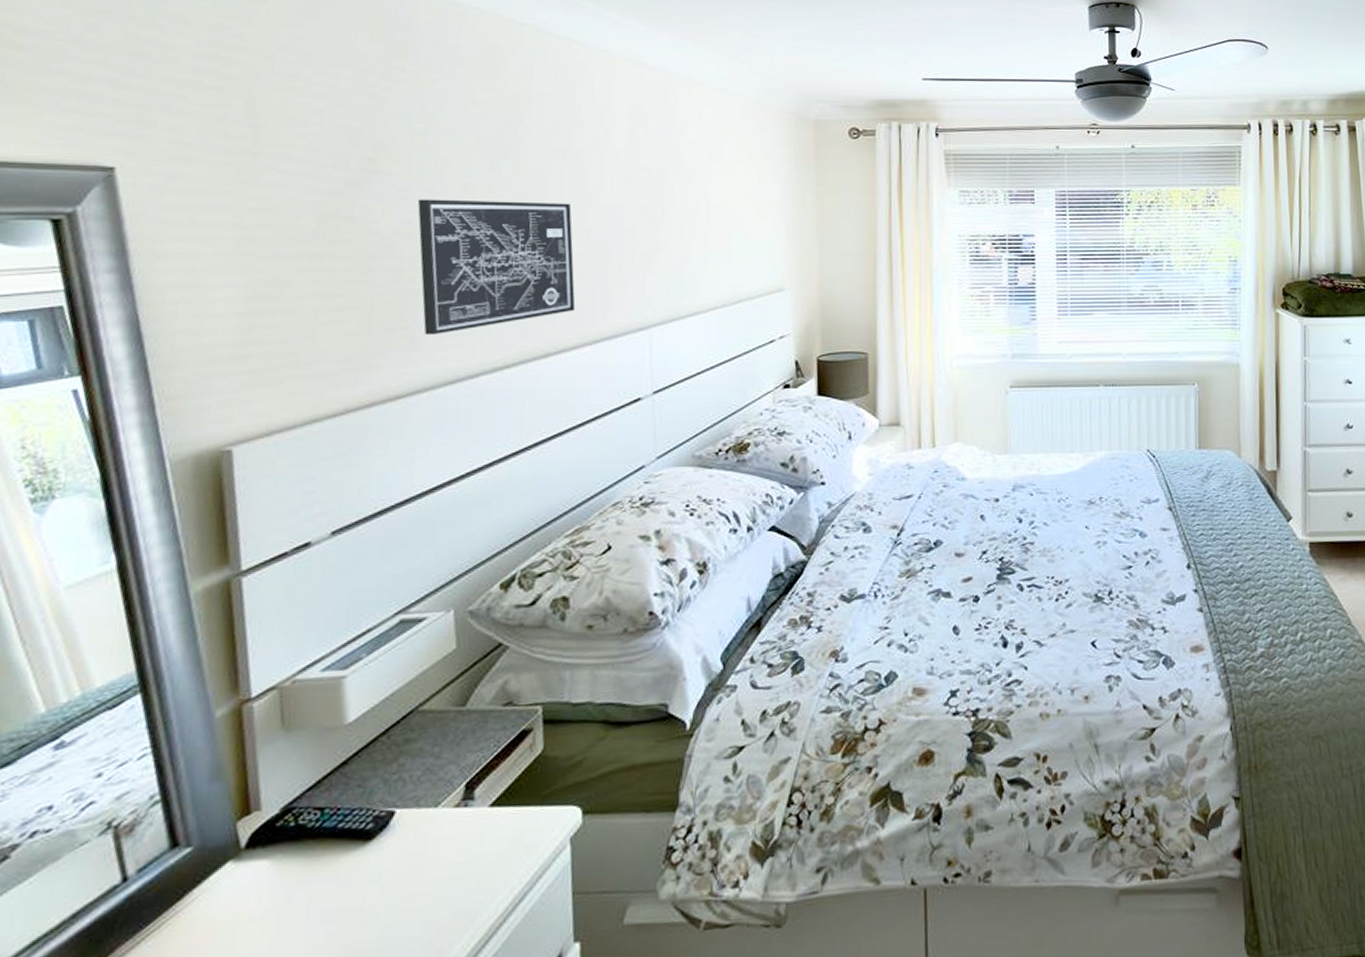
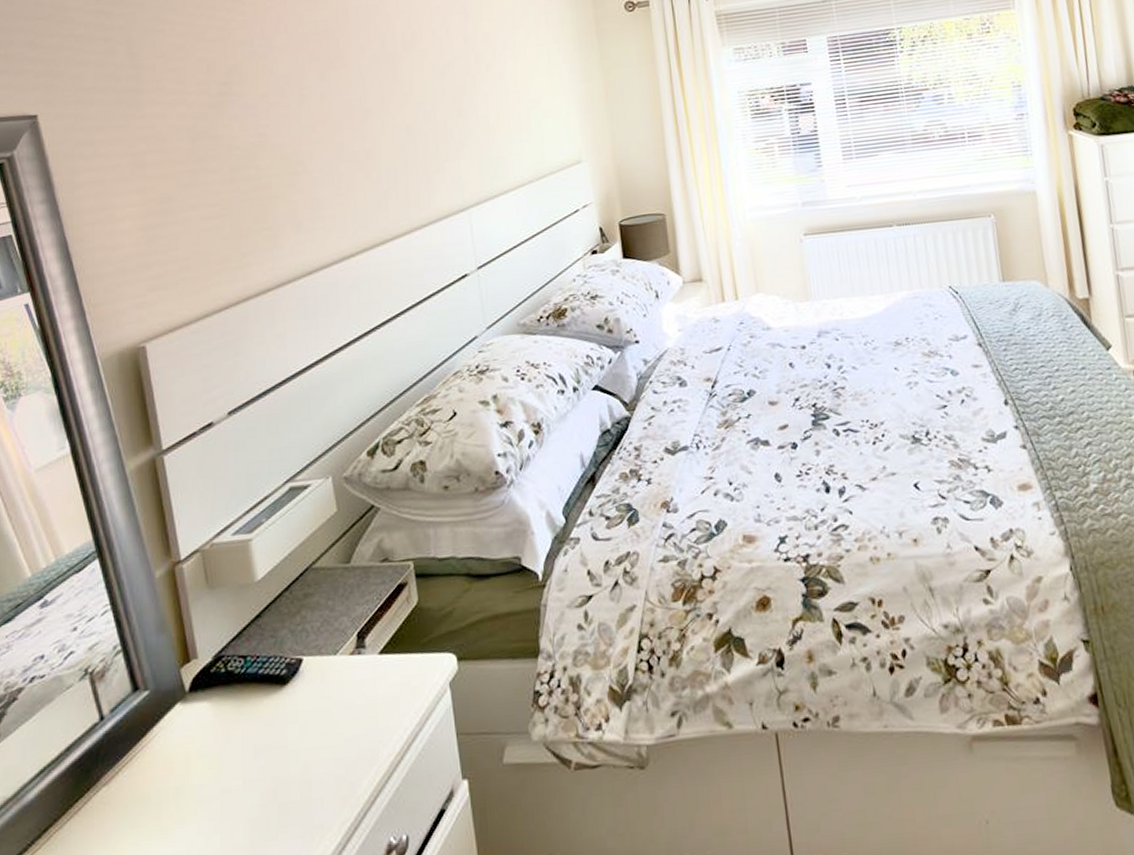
wall art: present [417,199,576,336] -> none [267,102,404,234]

